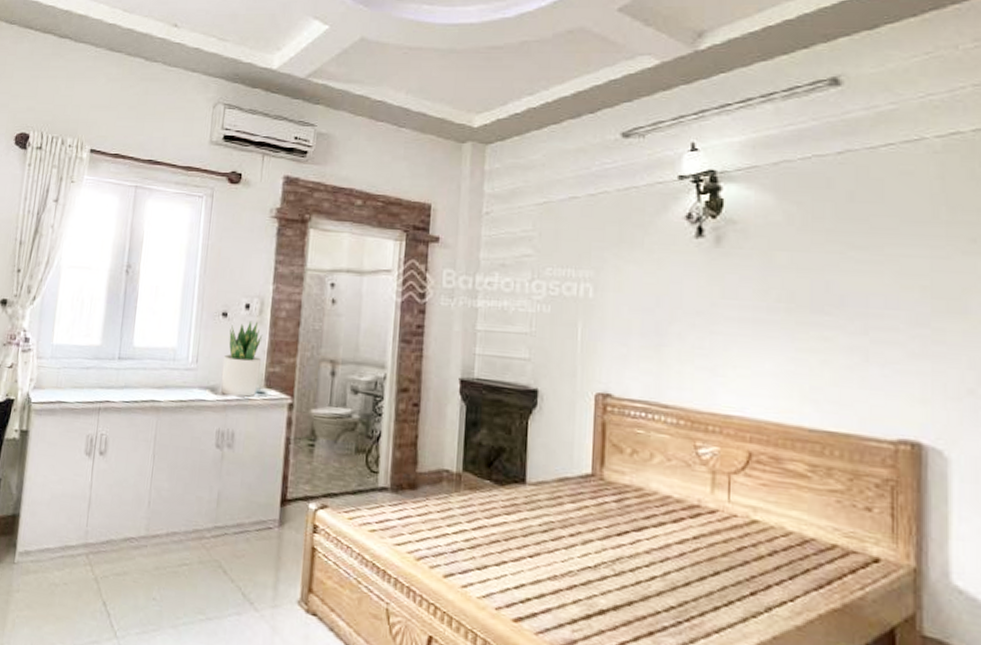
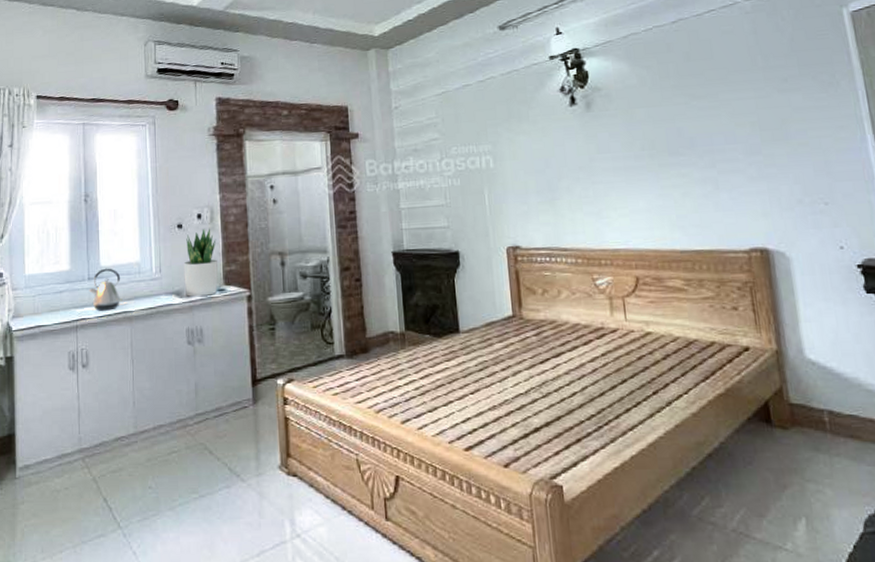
kettle: none [117,349,154,397] -> present [88,268,123,311]

